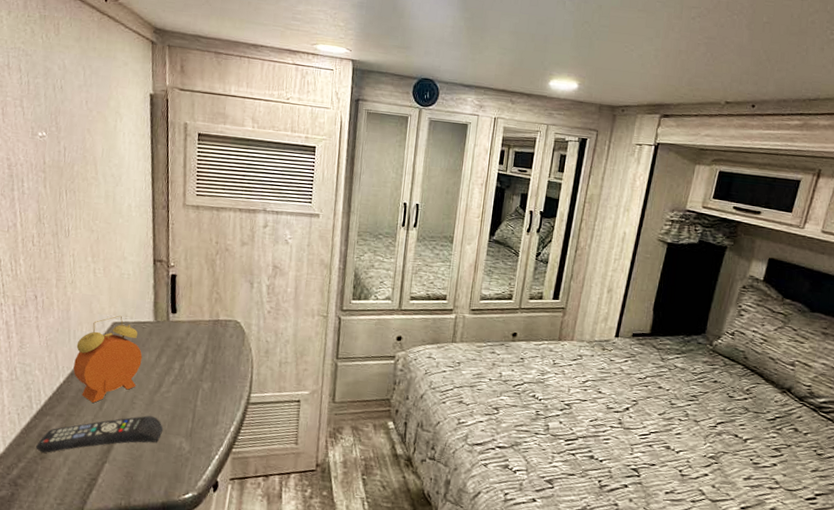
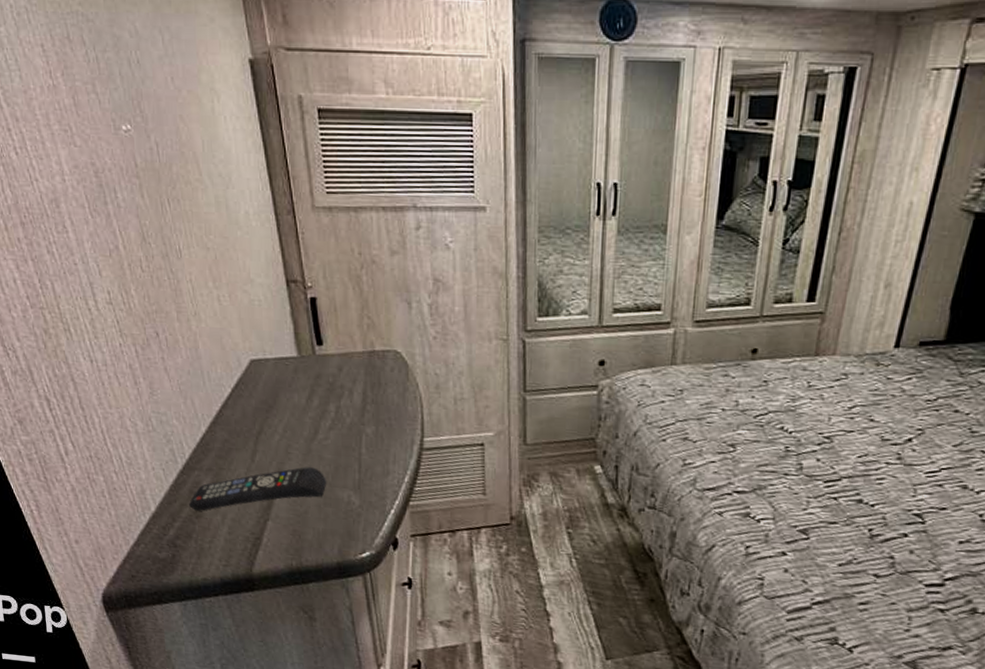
alarm clock: present [73,315,143,403] -> none [213,351,291,454]

